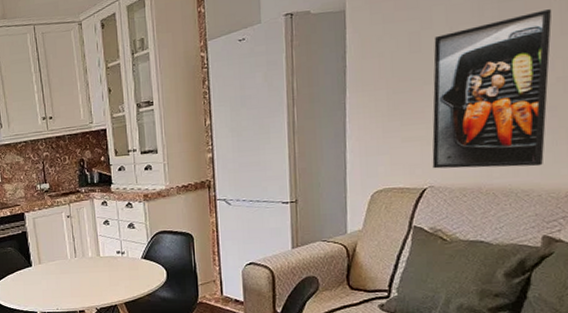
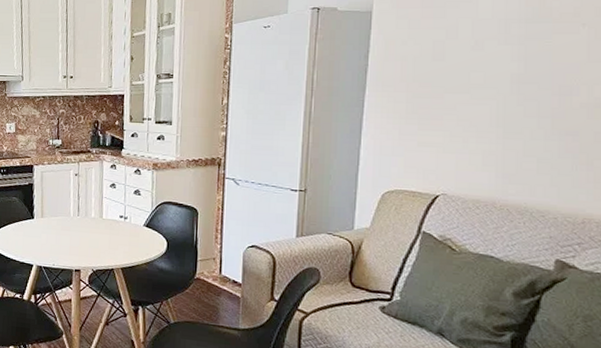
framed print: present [432,9,552,169] -> none [447,36,580,189]

